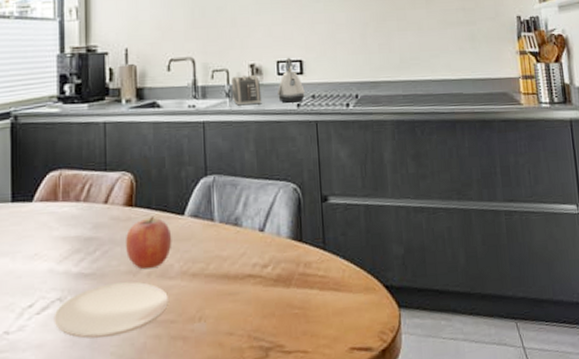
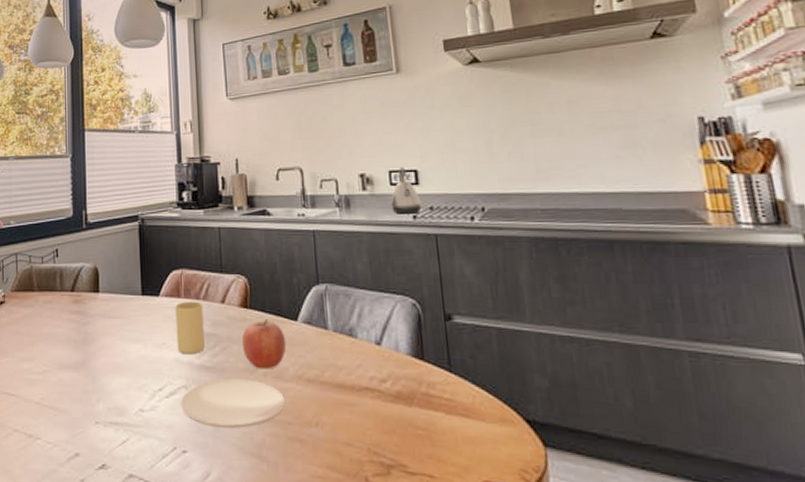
cup: none [51,203,84,262] -> present [175,301,205,353]
toaster: present [232,75,262,106] -> none [341,185,374,216]

